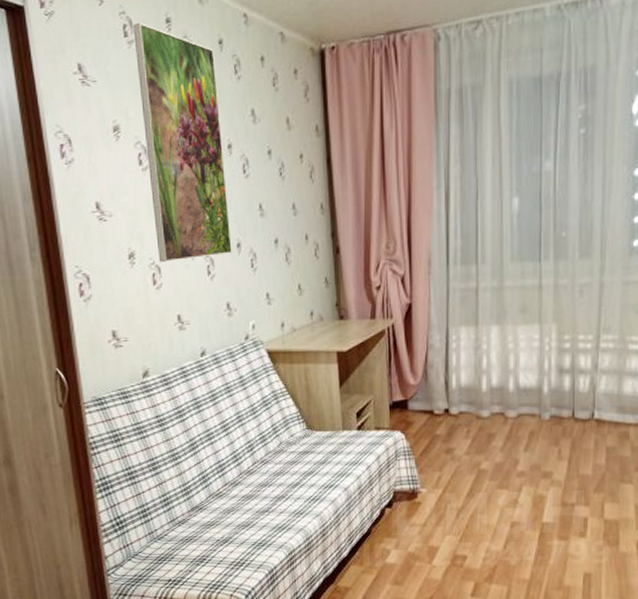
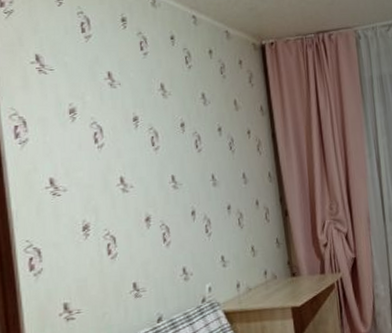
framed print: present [133,22,232,262] -> none [90,20,187,232]

